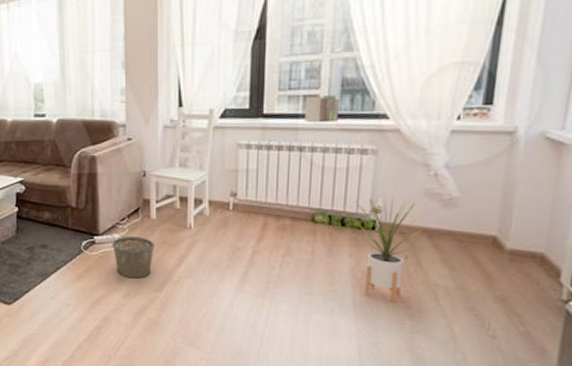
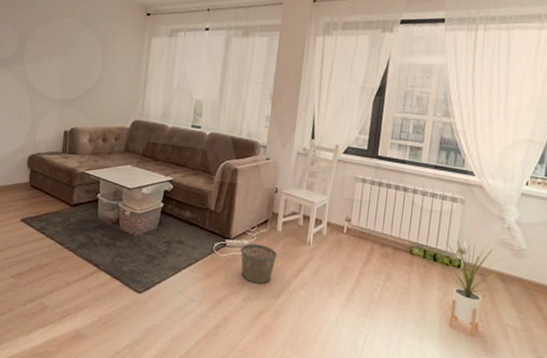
books: present [305,95,339,123] -> none [410,147,437,172]

